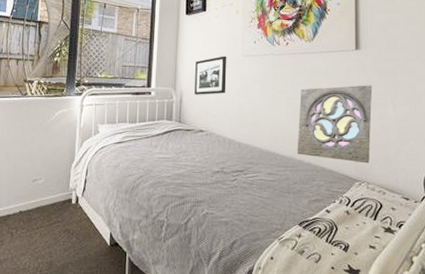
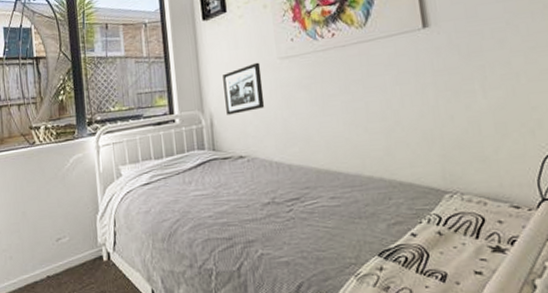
wall ornament: present [296,85,373,164] -> none [358,69,461,170]

